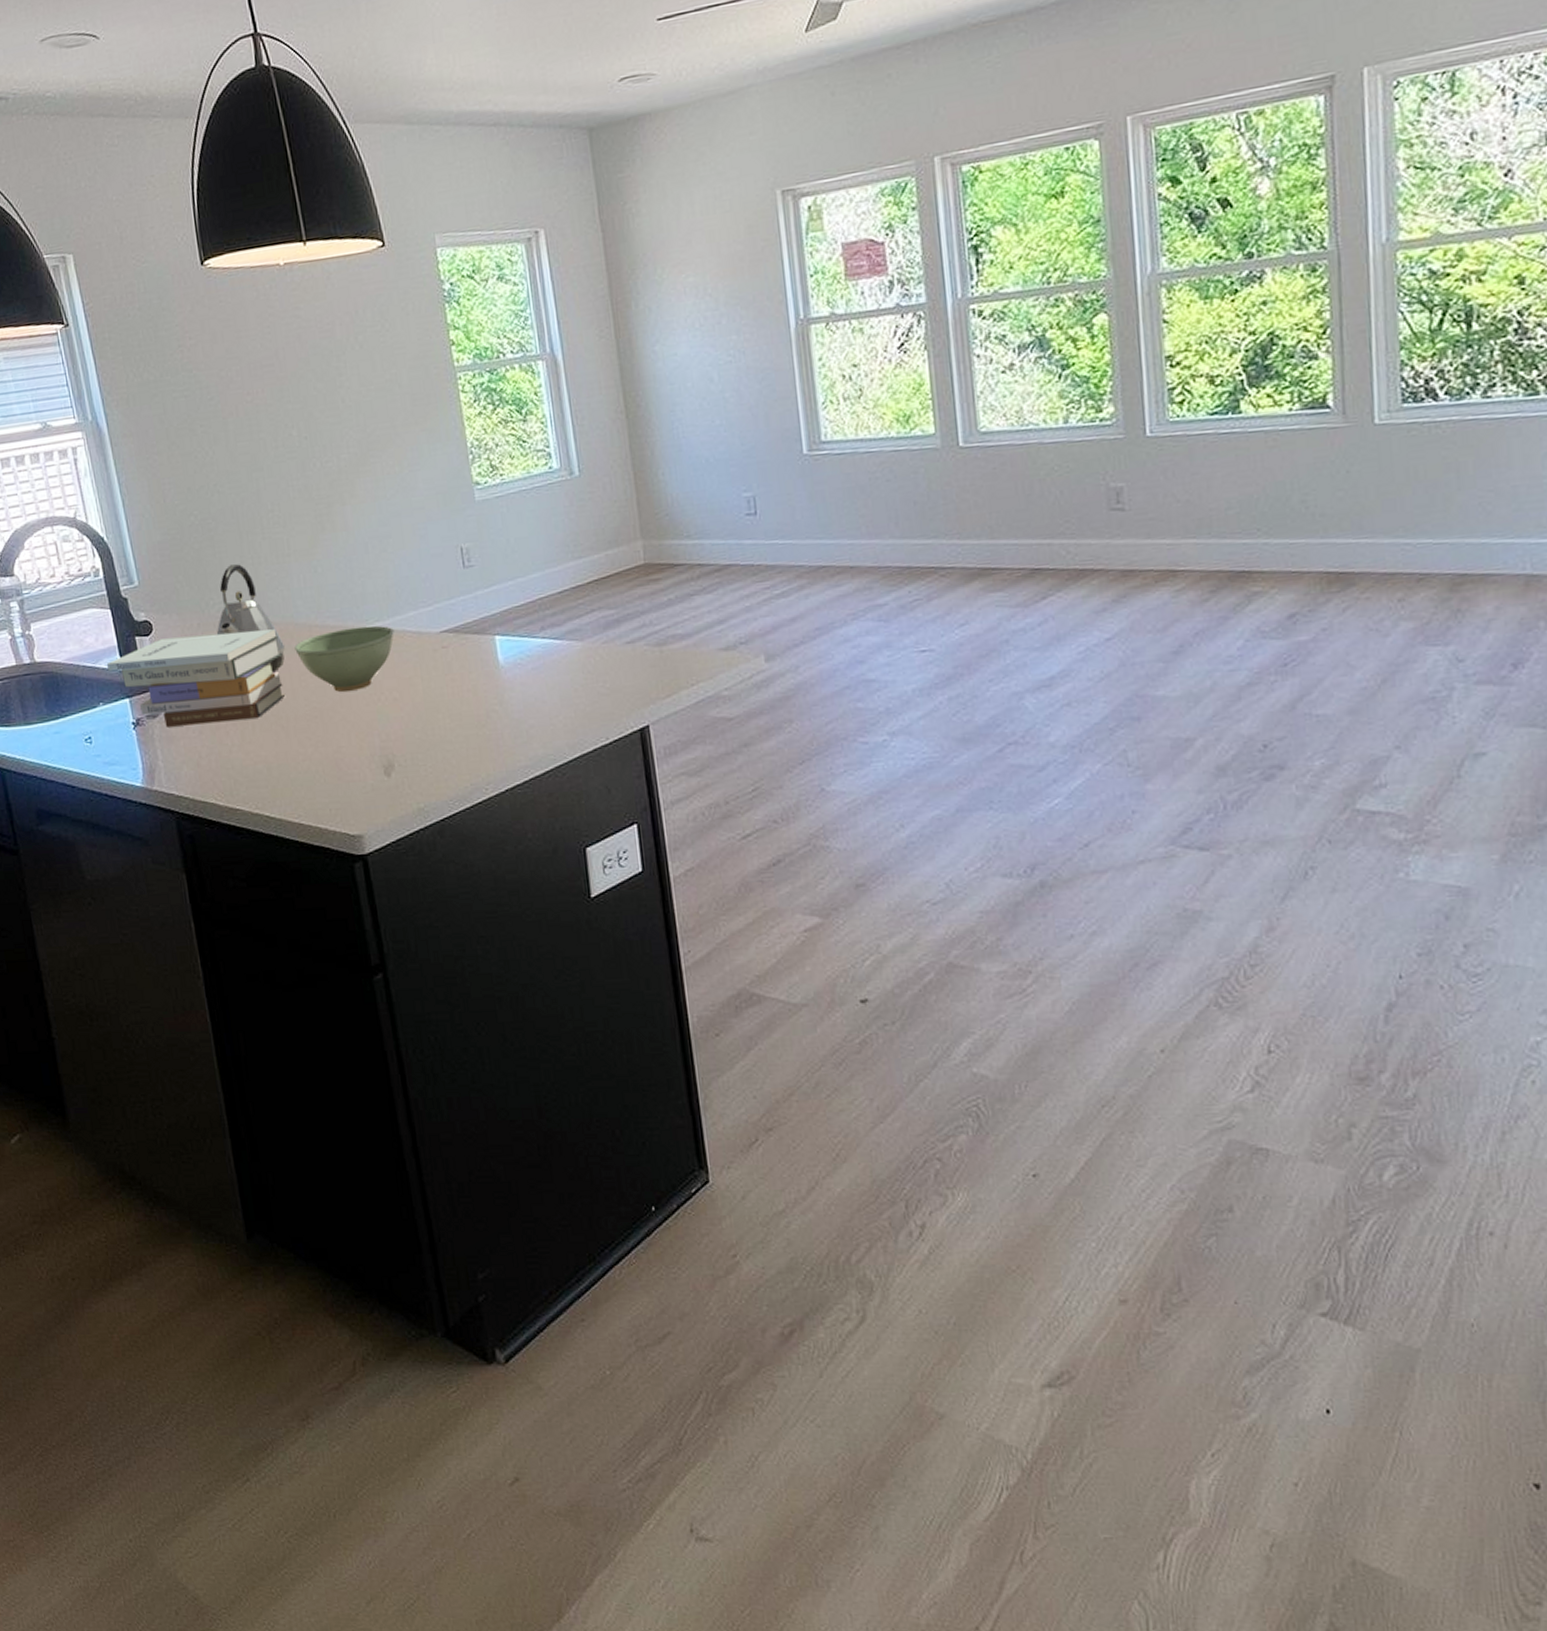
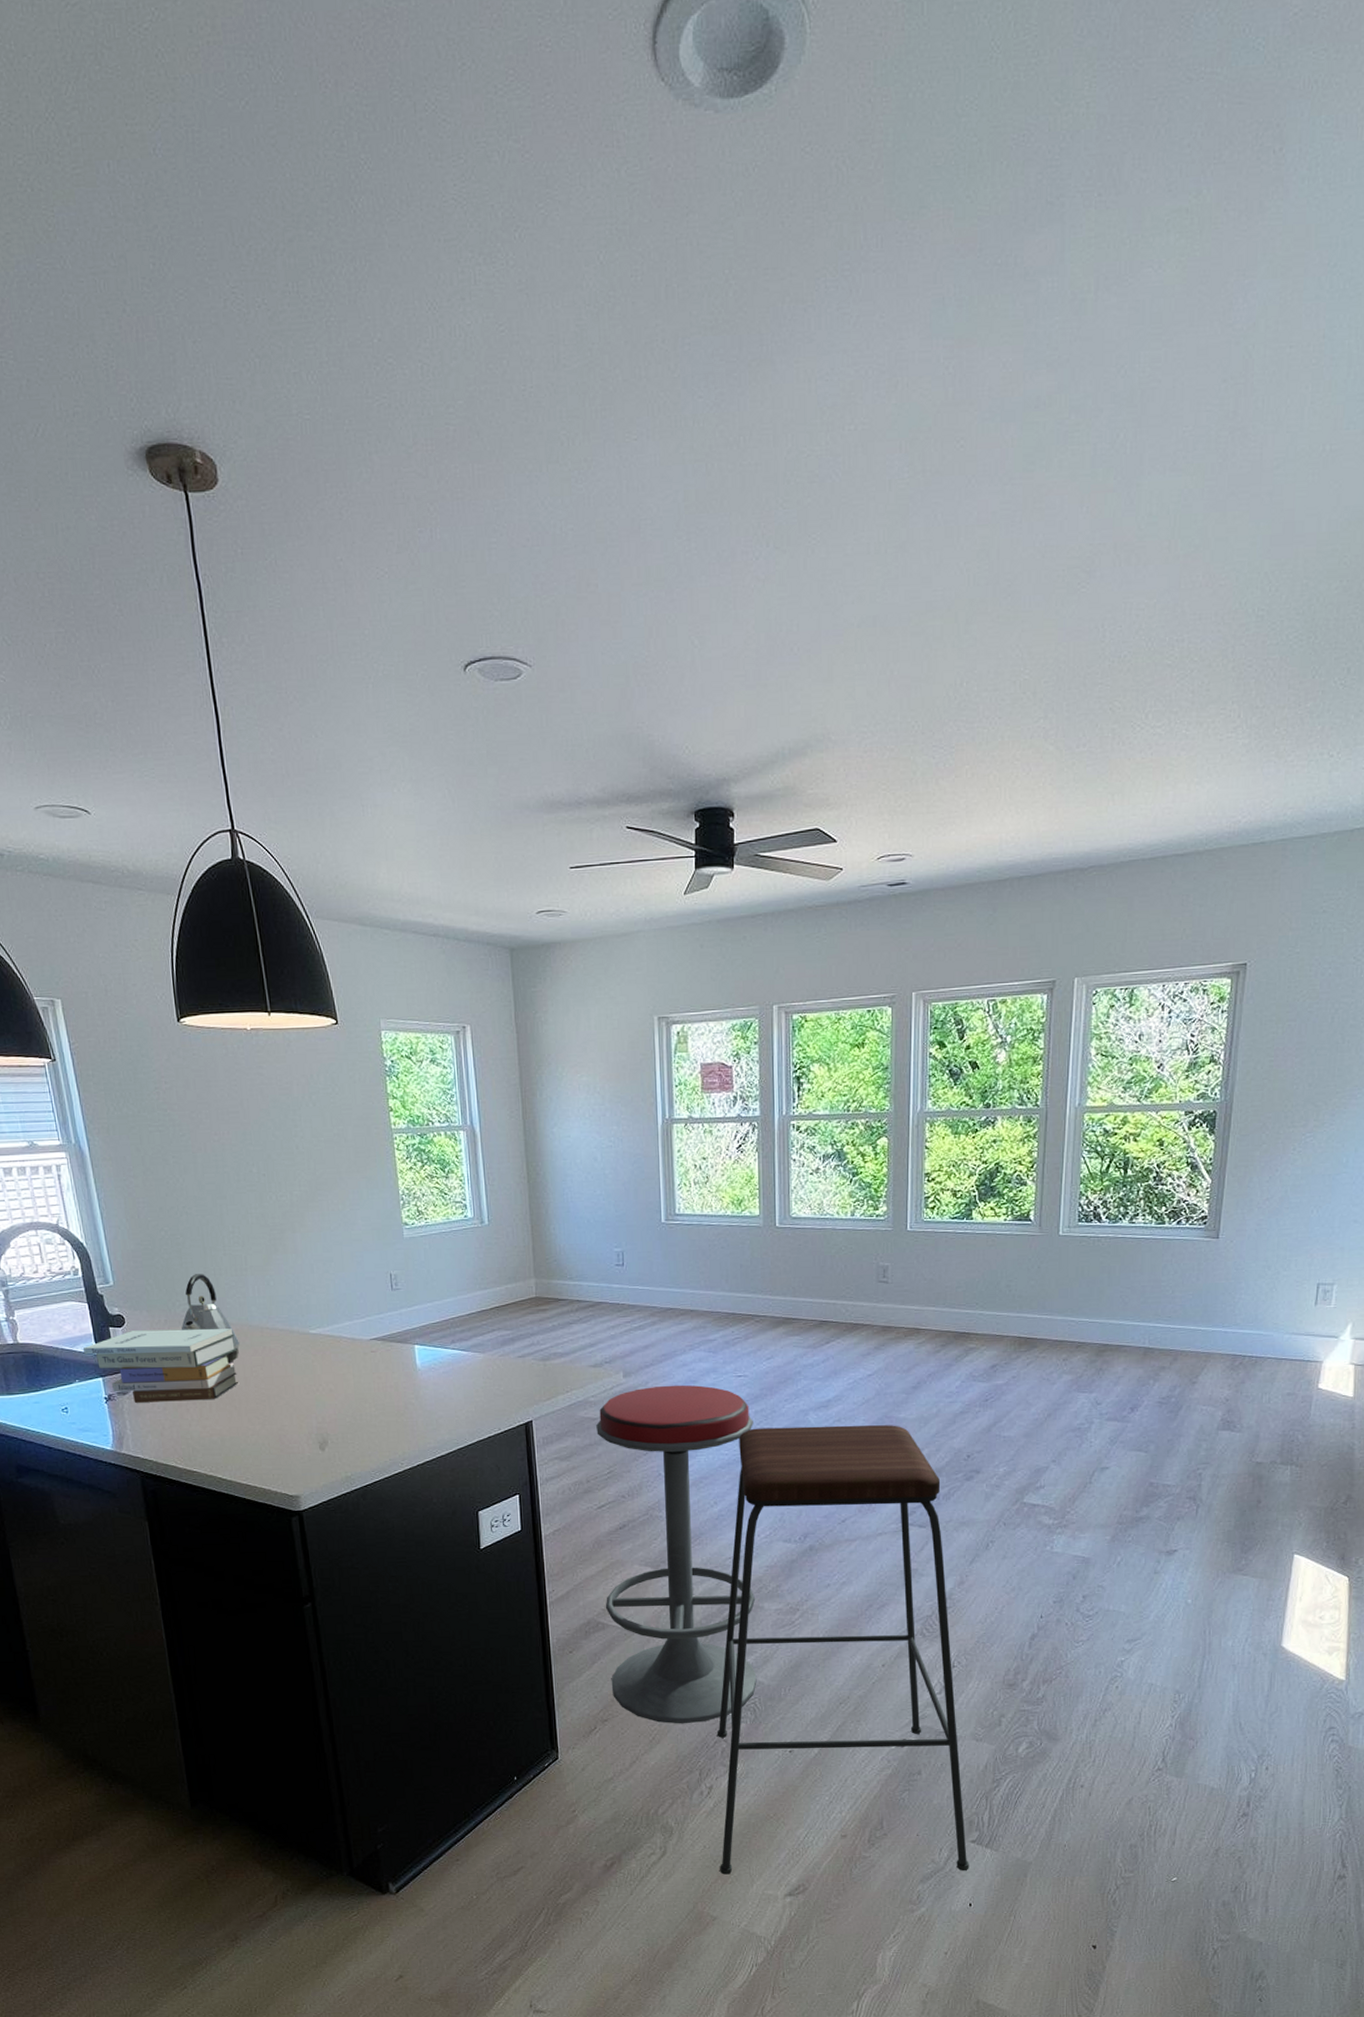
bowl: present [294,625,394,693] -> none [248,1331,332,1383]
bar stool: none [733,666,979,1135] -> present [596,1385,757,1724]
bar stool: none [926,706,1321,1358] -> present [716,1425,969,1875]

